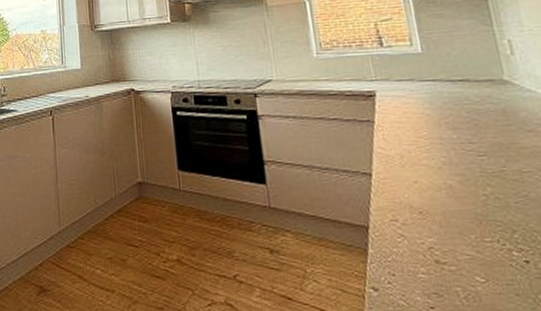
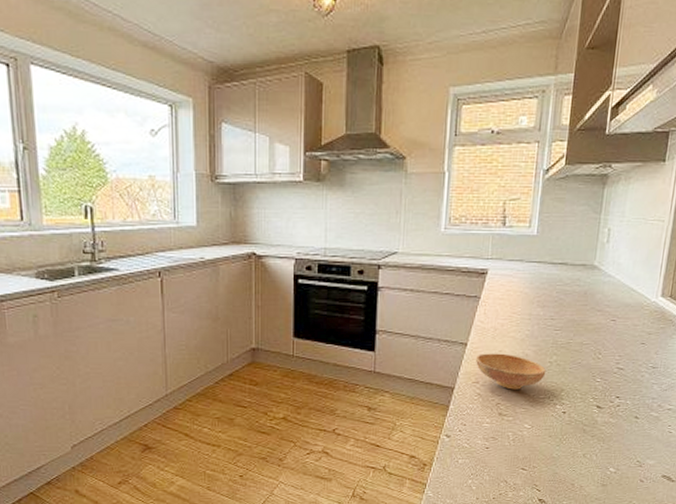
bowl: none [387,185,484,230] -> present [476,353,546,390]

